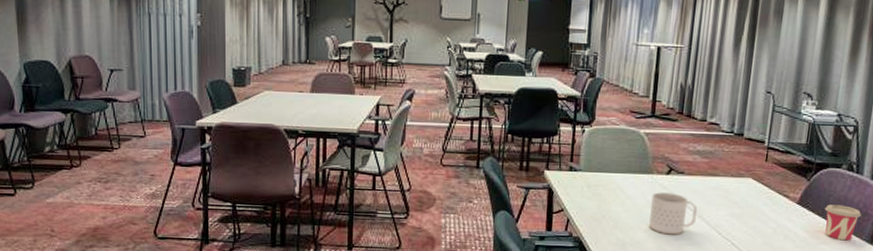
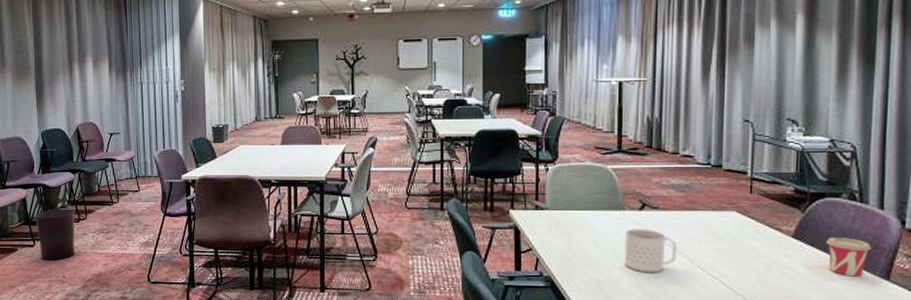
waste bin: none [15,153,67,212] -> present [35,209,76,260]

